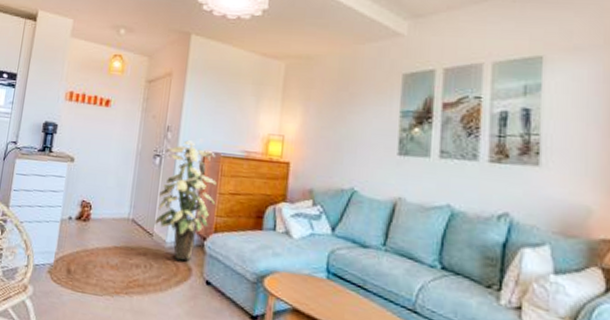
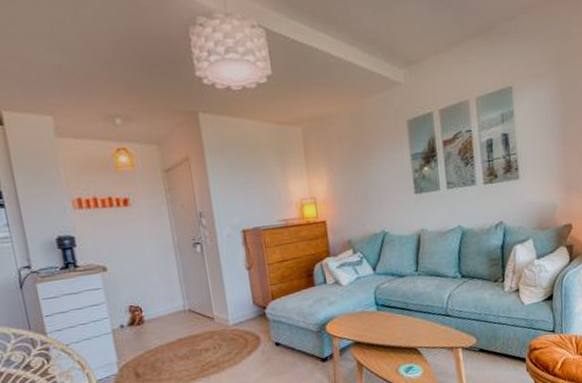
indoor plant: present [155,140,217,261] -> none [203,221,267,334]

